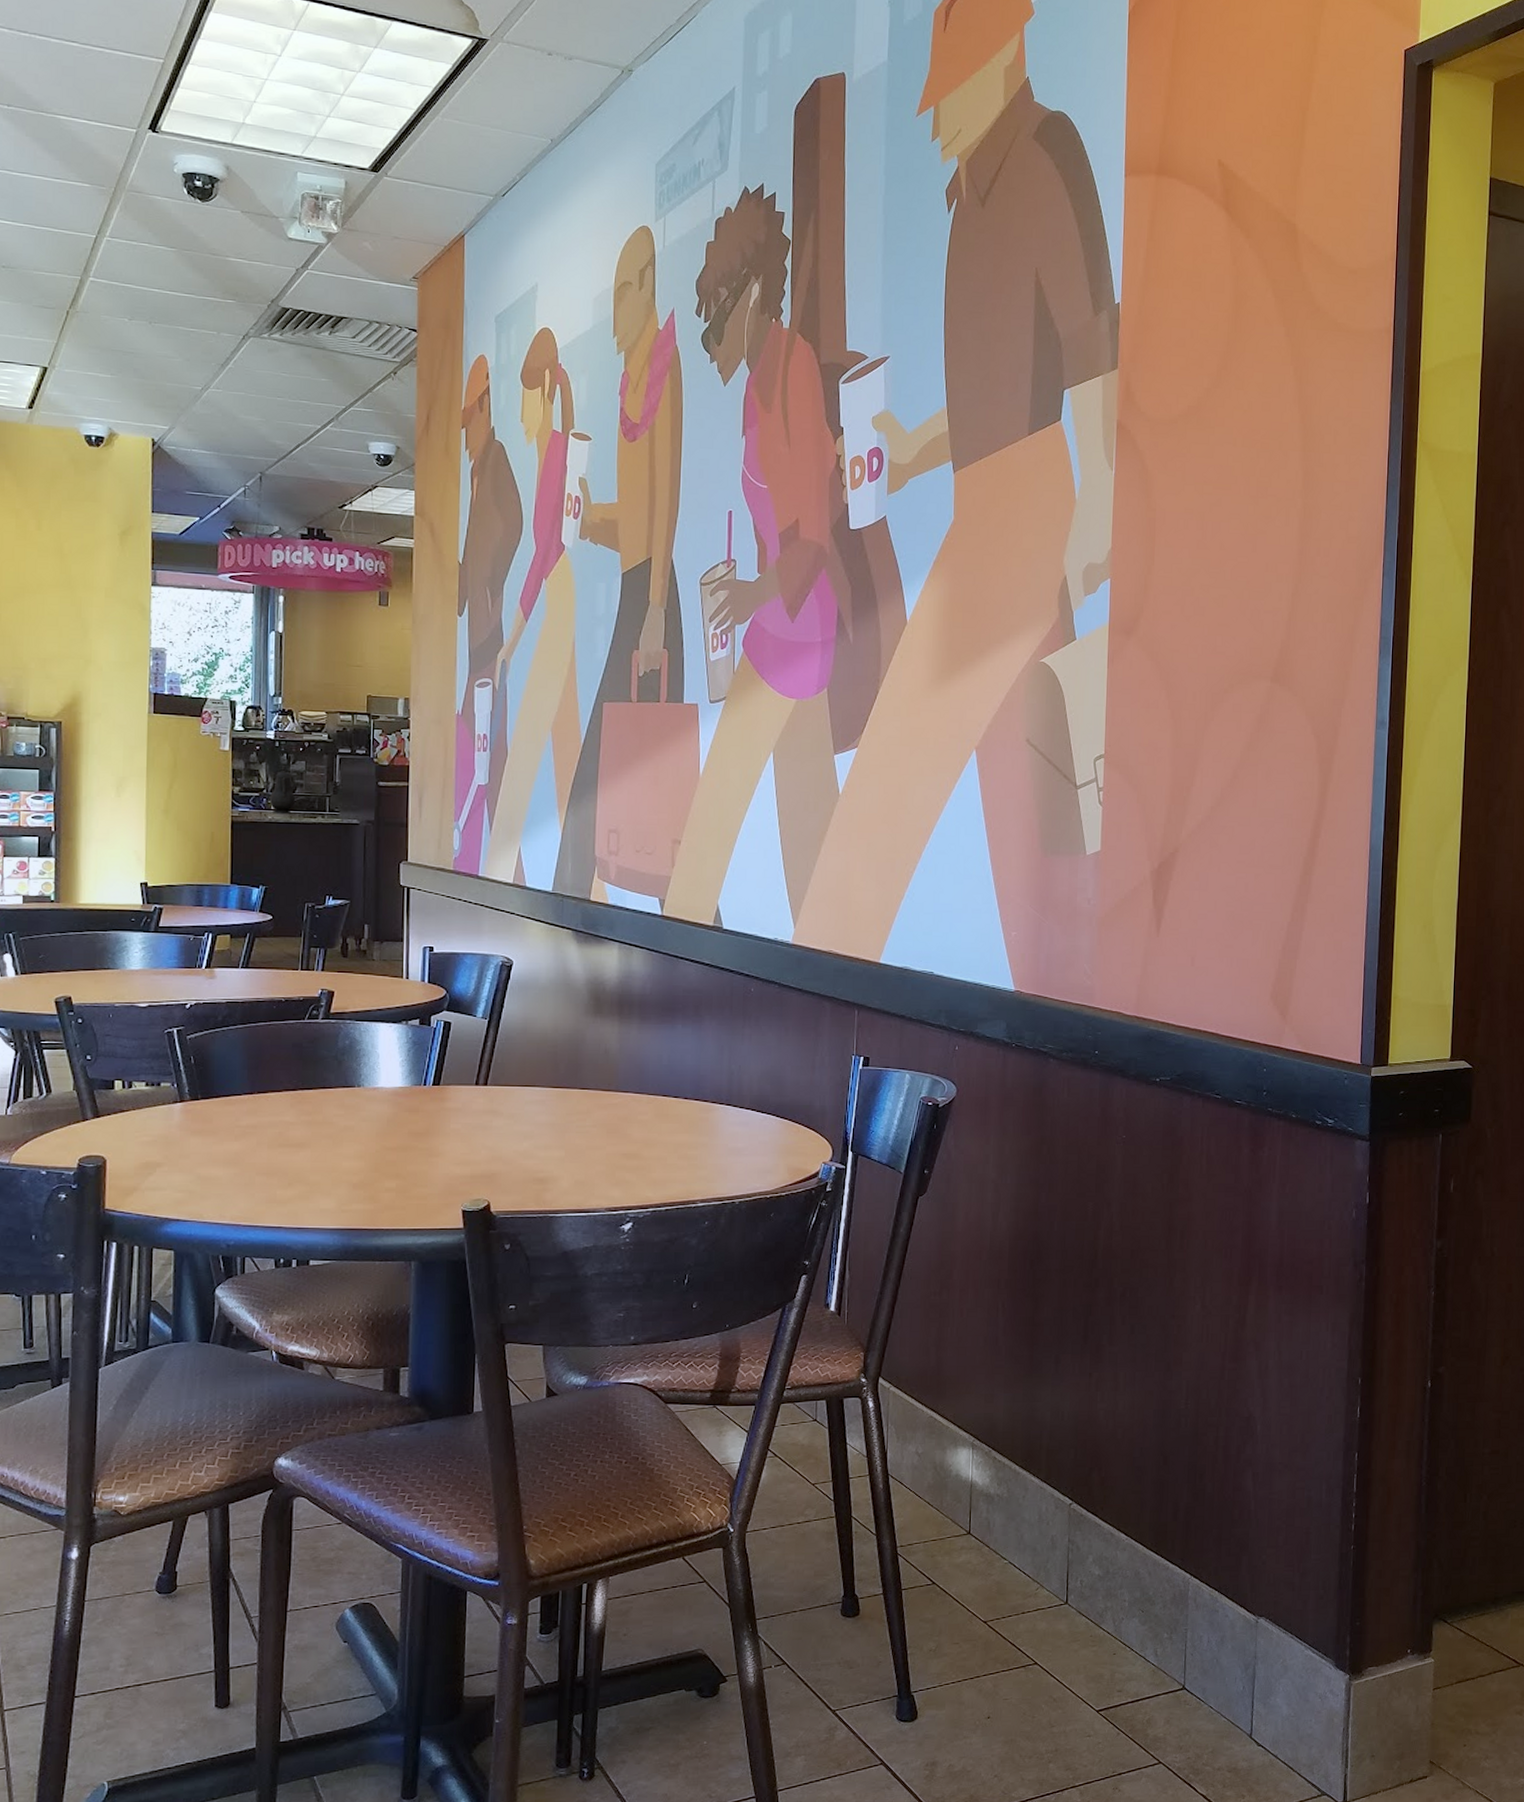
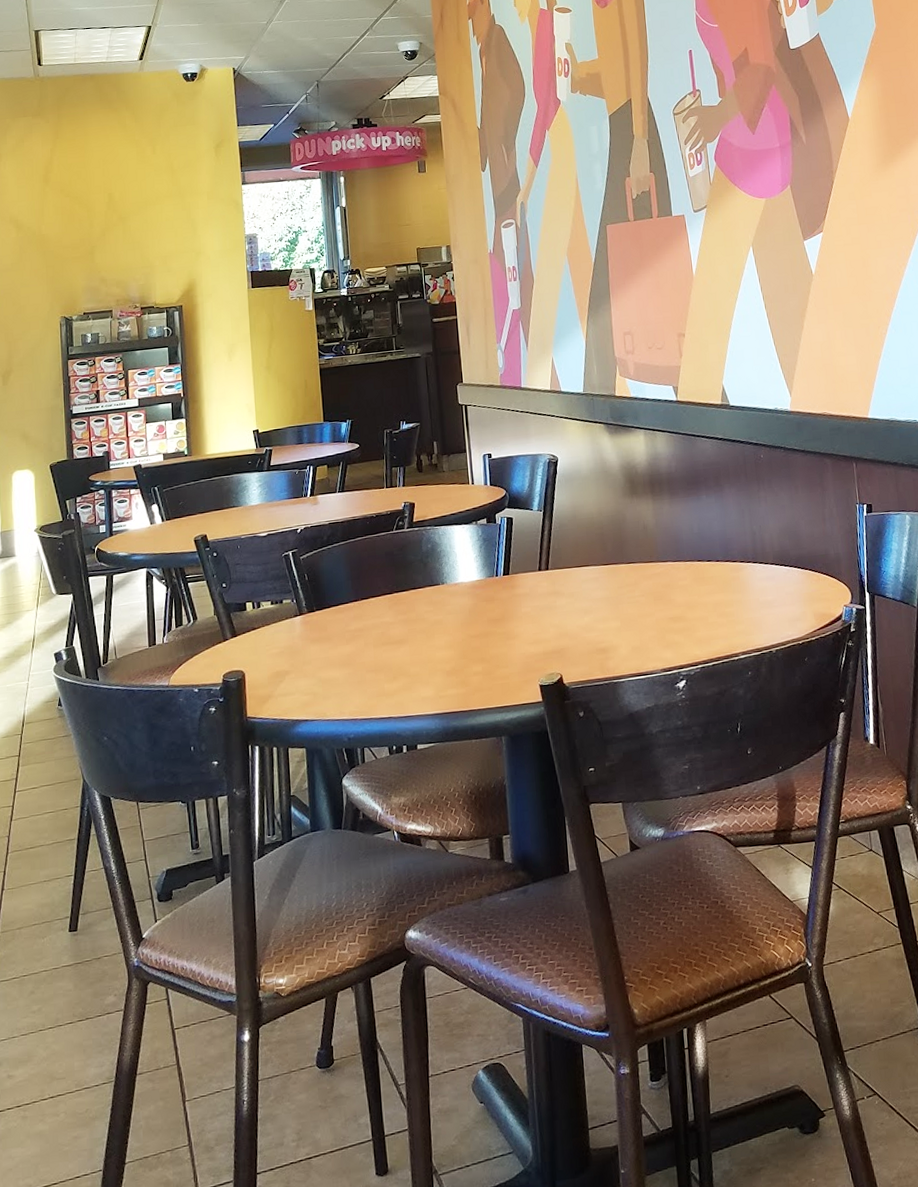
coffeepot: present [270,766,295,814] -> none [348,316,368,357]

